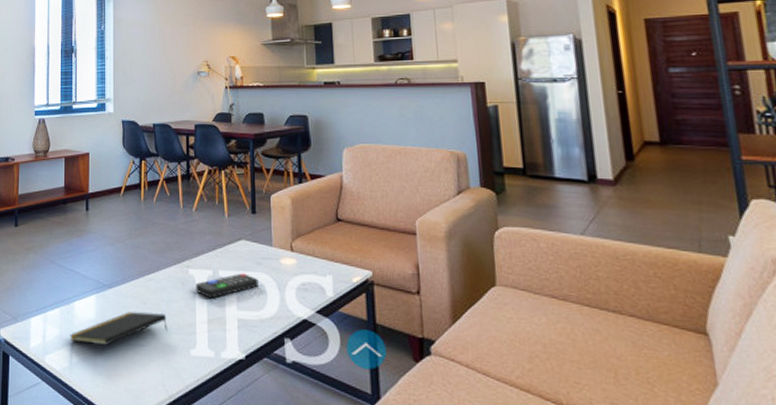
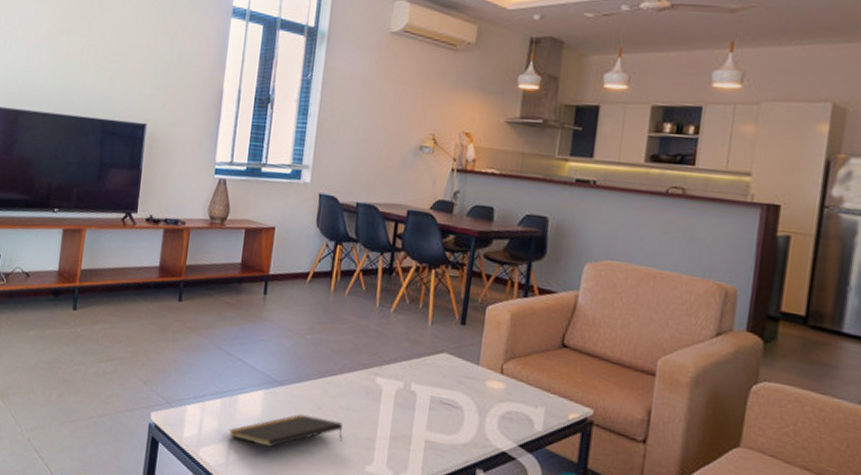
remote control: present [196,273,258,299] -> none [381,390,457,414]

